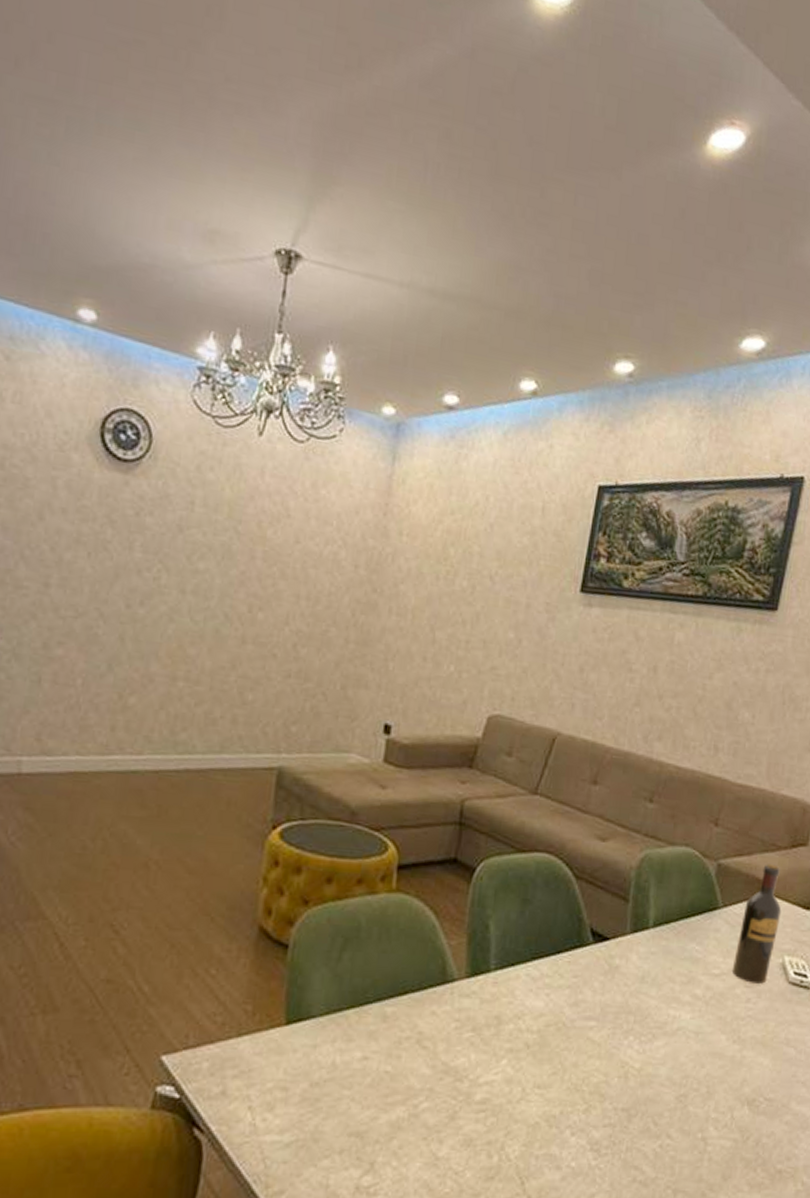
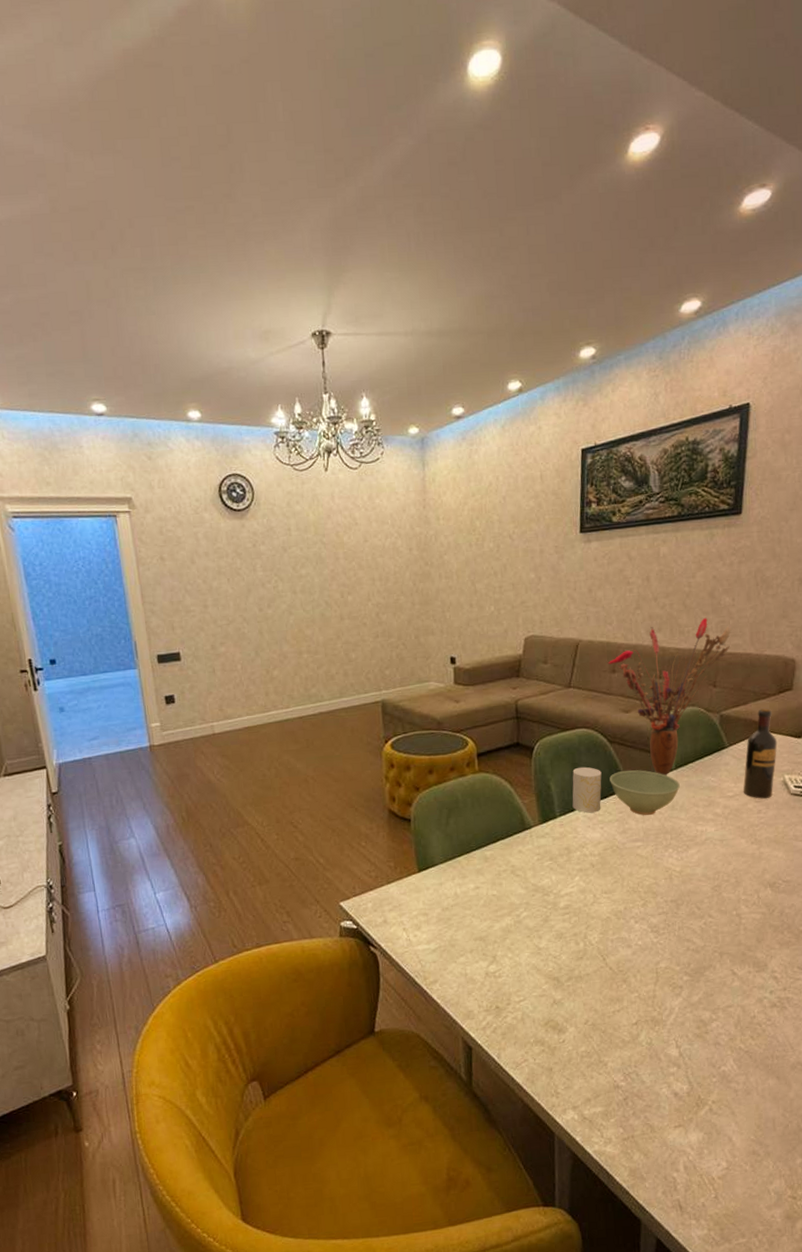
cup: none [513,905,559,972] -> present [572,766,602,813]
bowl: none [568,919,656,986] -> present [609,770,680,816]
bouquet: none [588,732,748,936] -> present [607,617,733,777]

